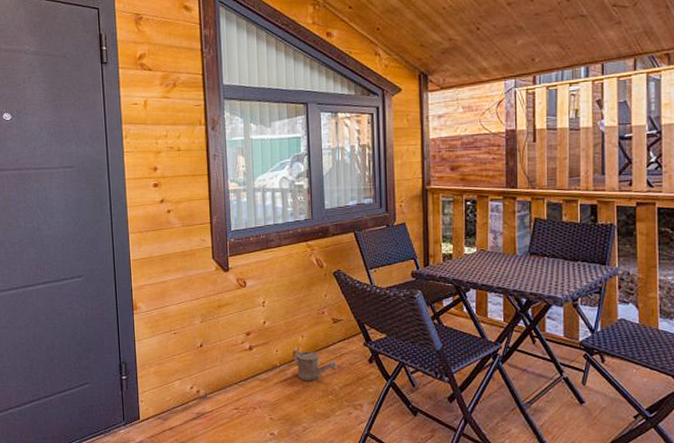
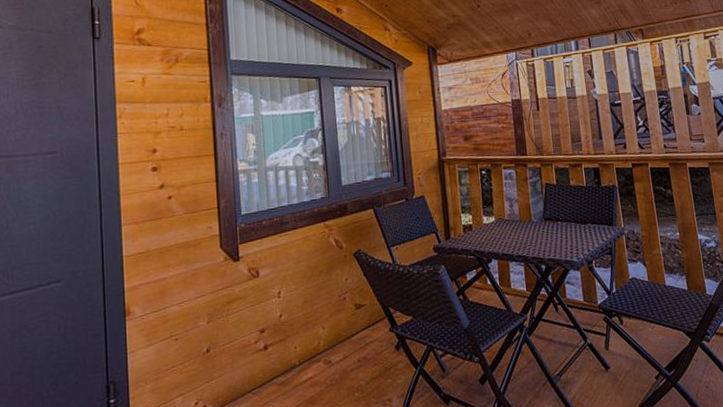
watering can: present [292,349,337,381] -> none [312,343,362,380]

